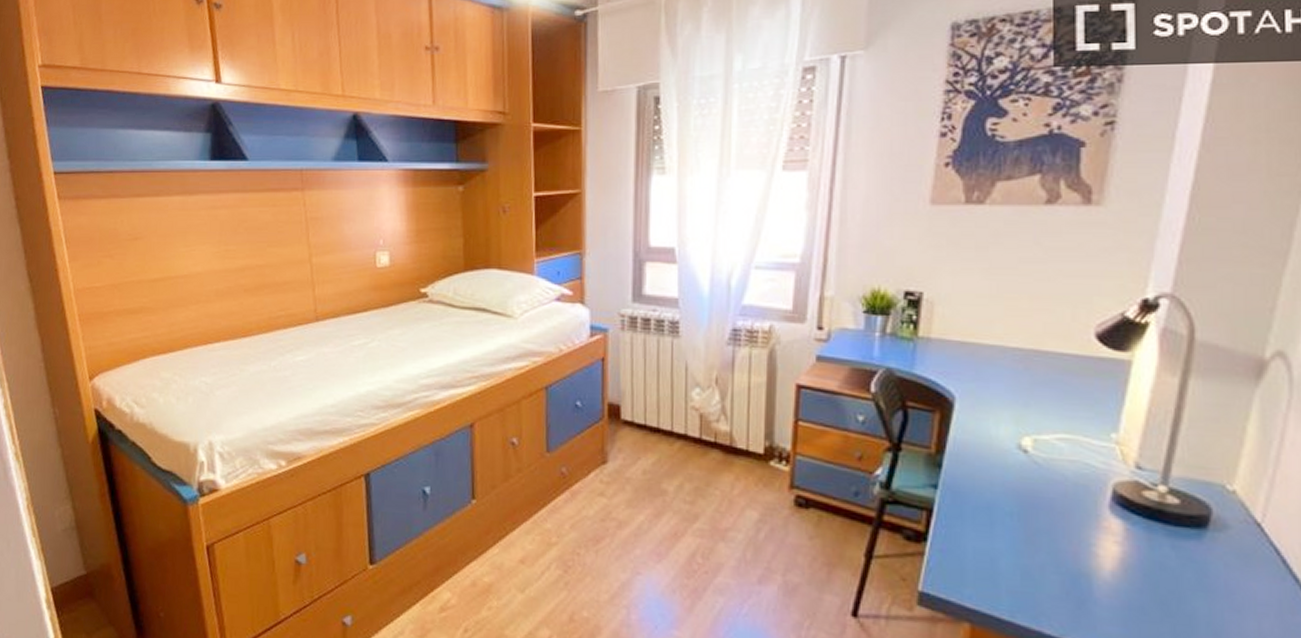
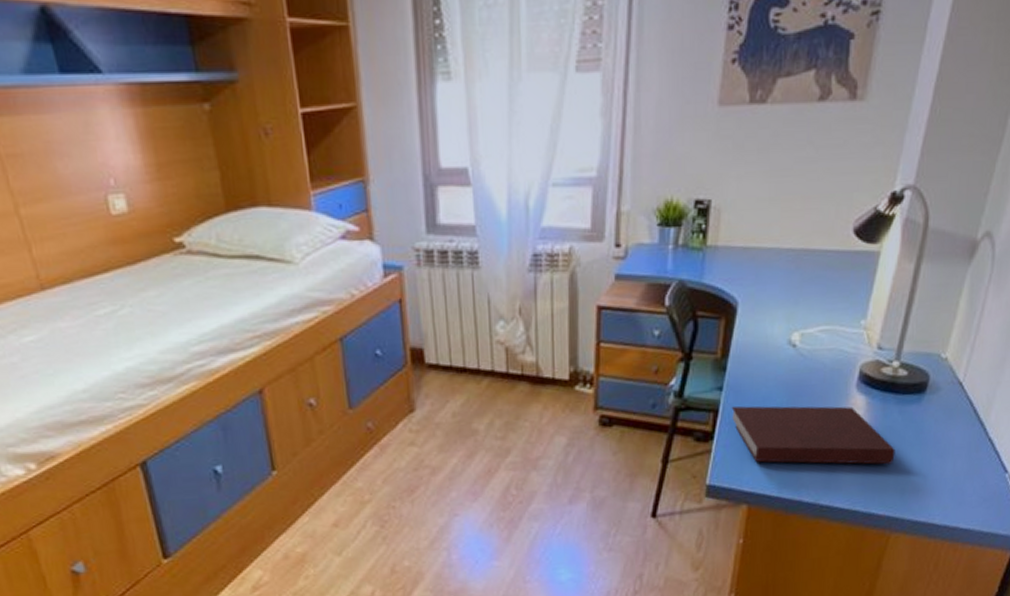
notebook: none [948,507,1170,609] -> present [731,406,895,465]

